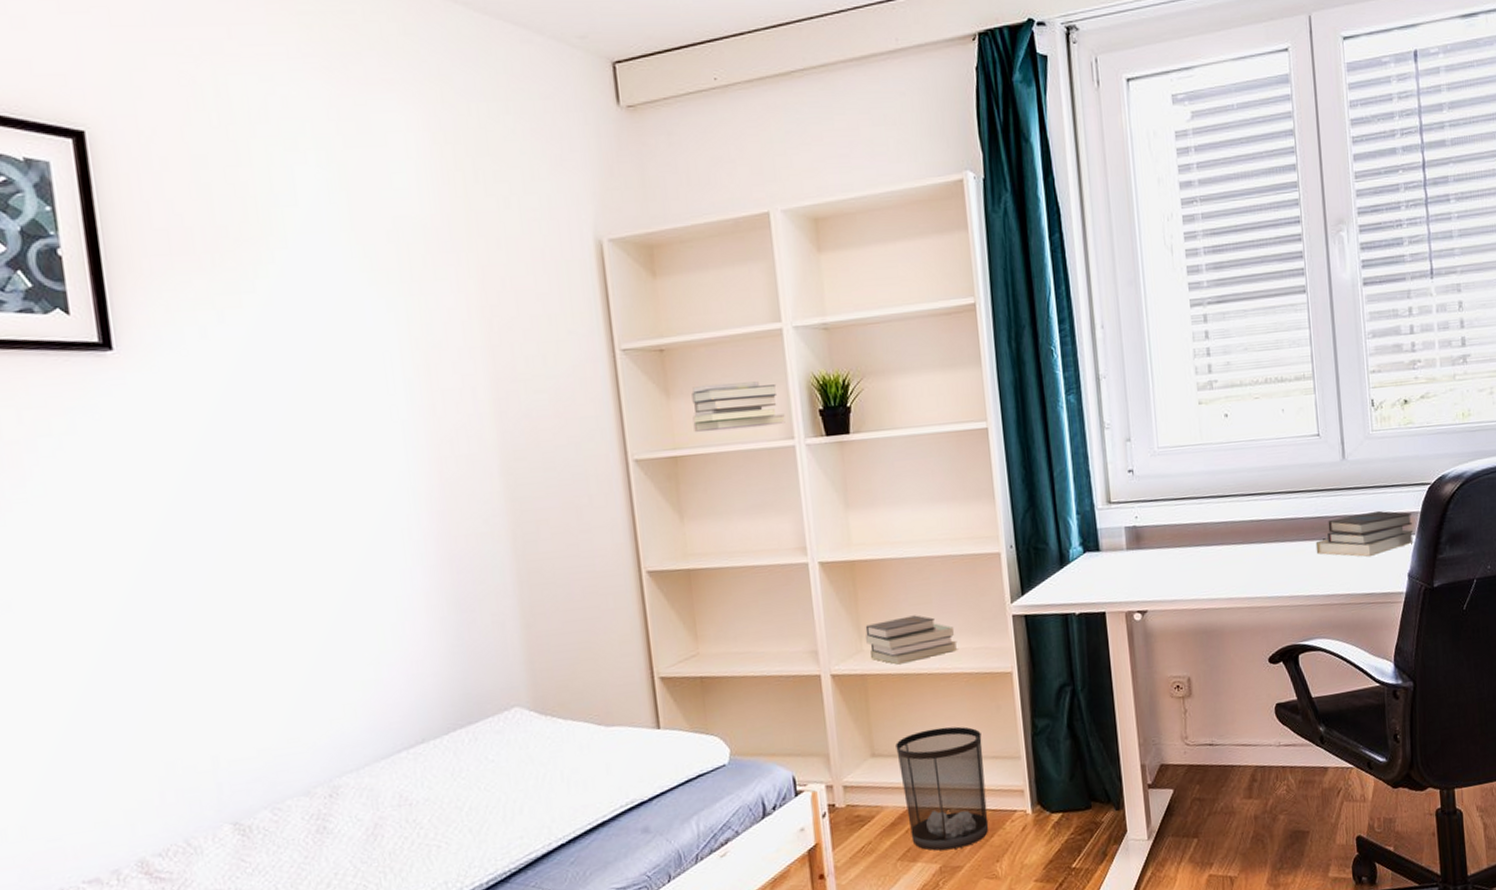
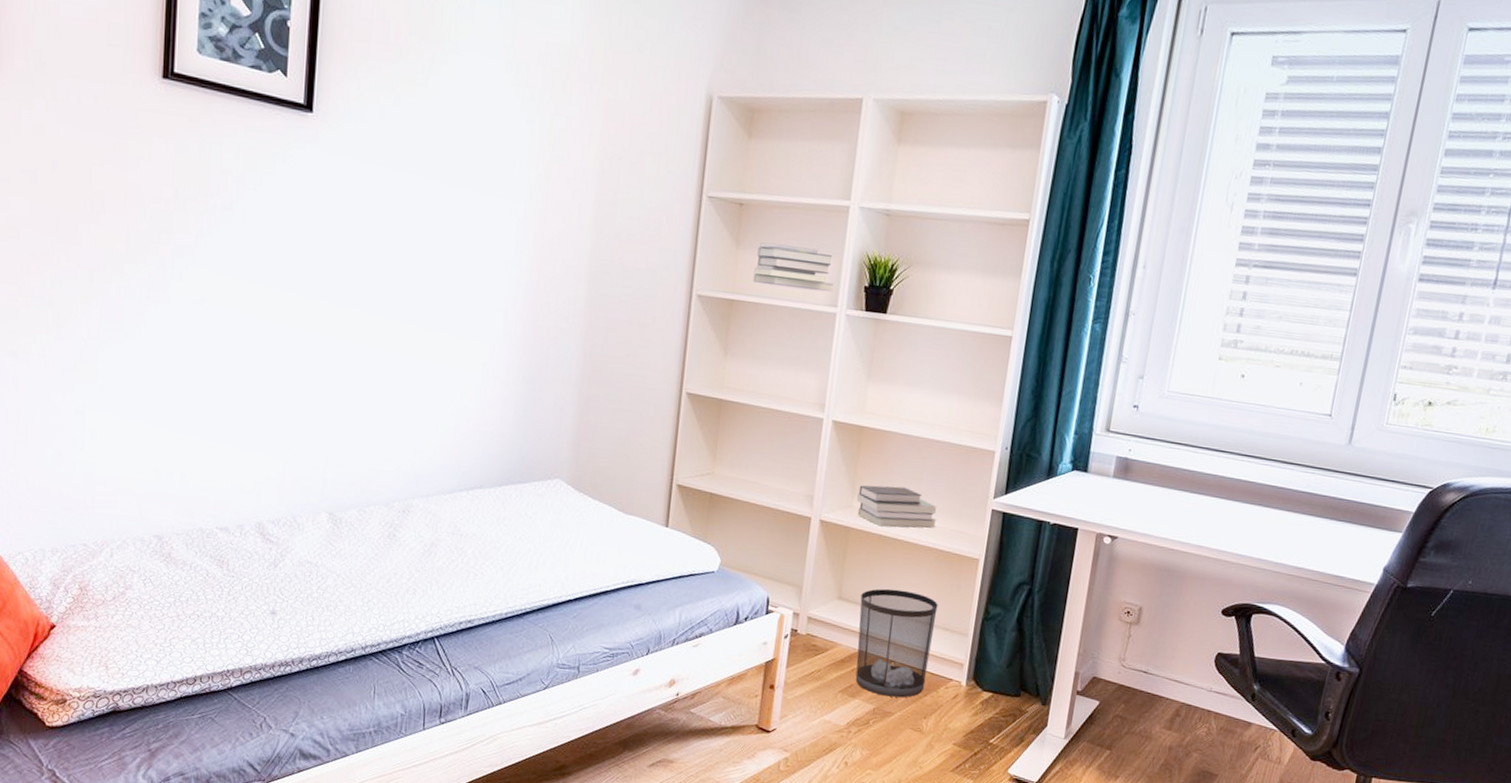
books: present [1315,510,1413,557] -> none [1296,498,1404,543]

